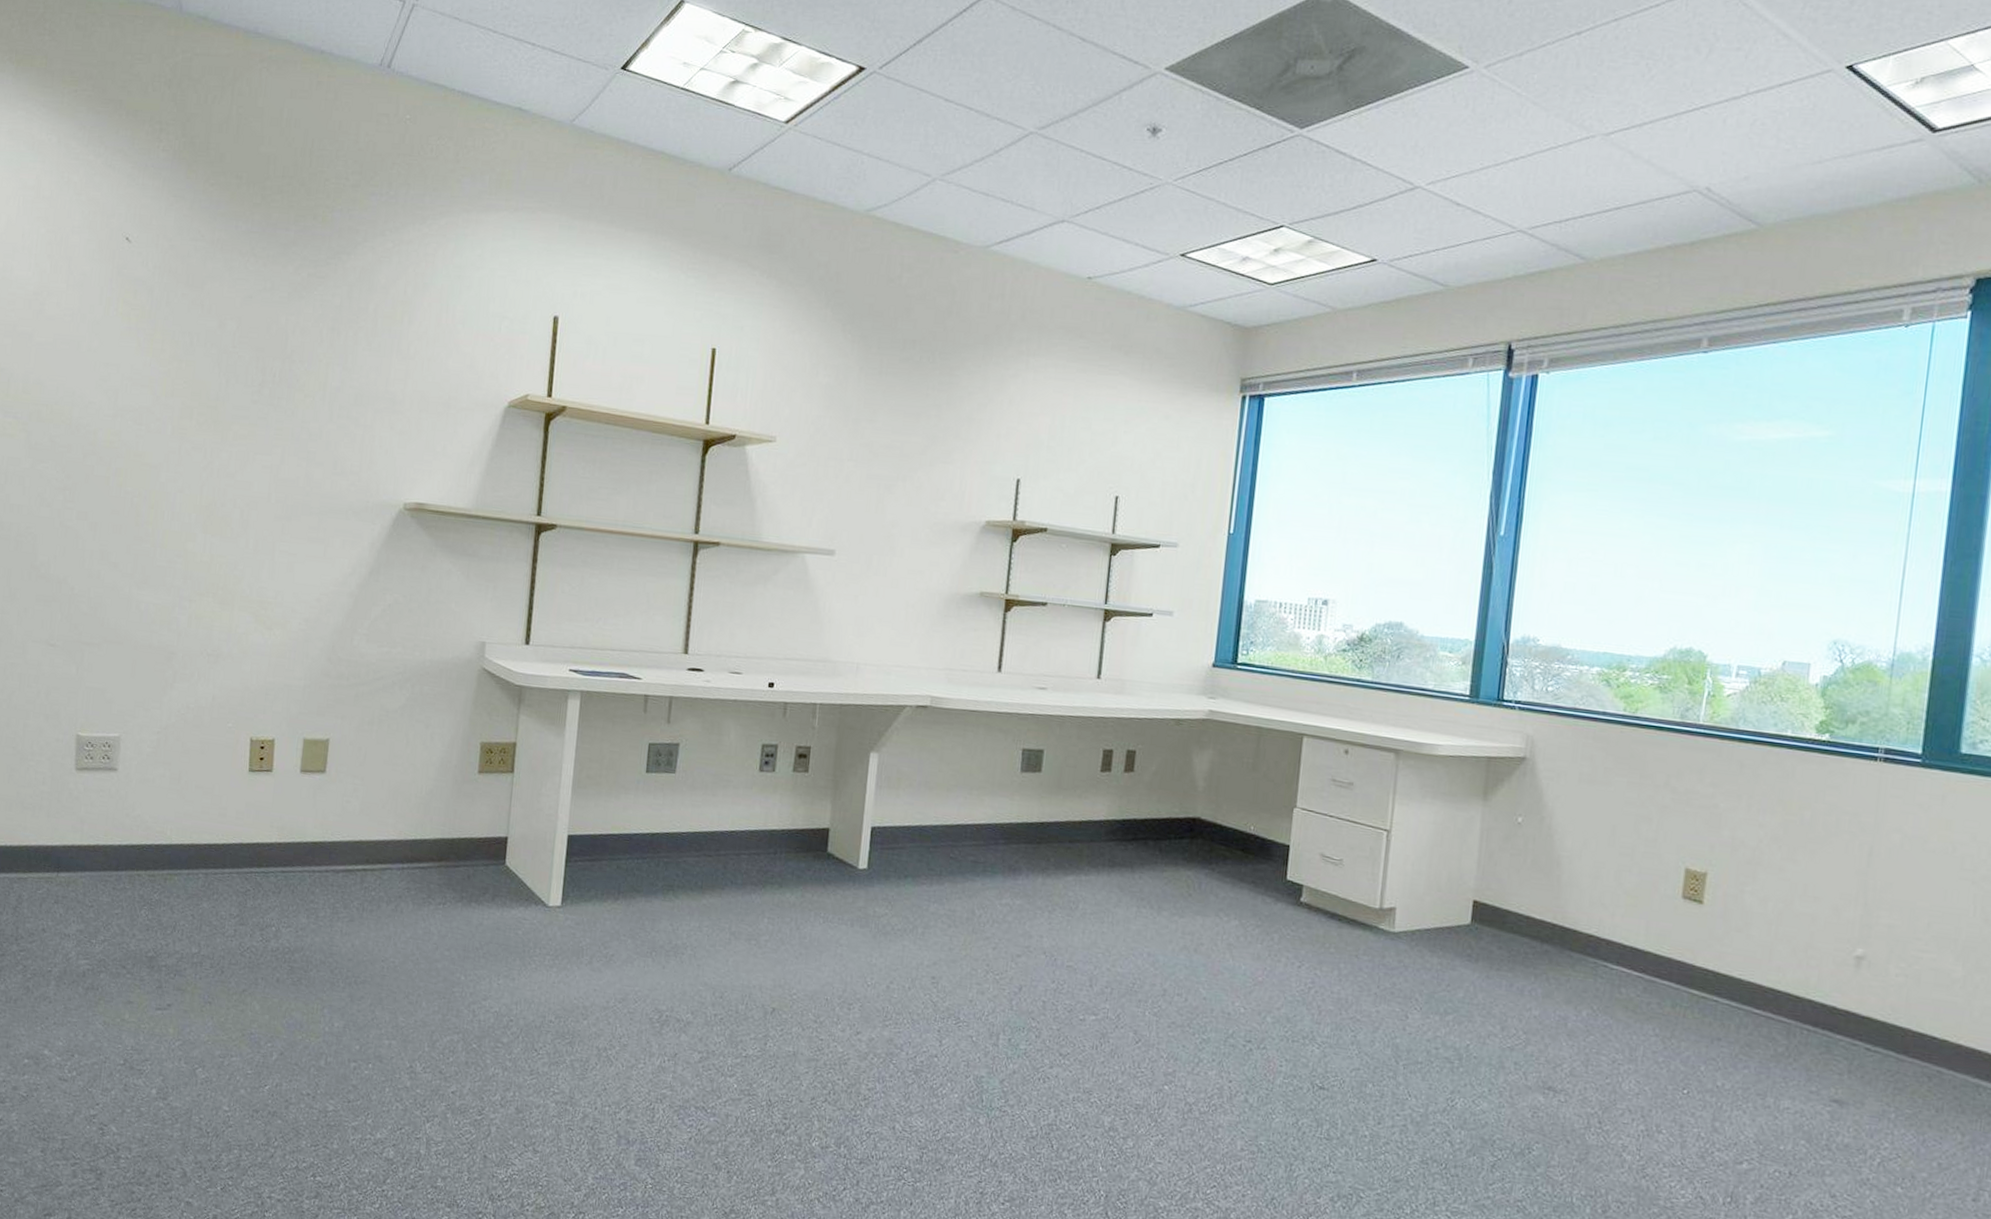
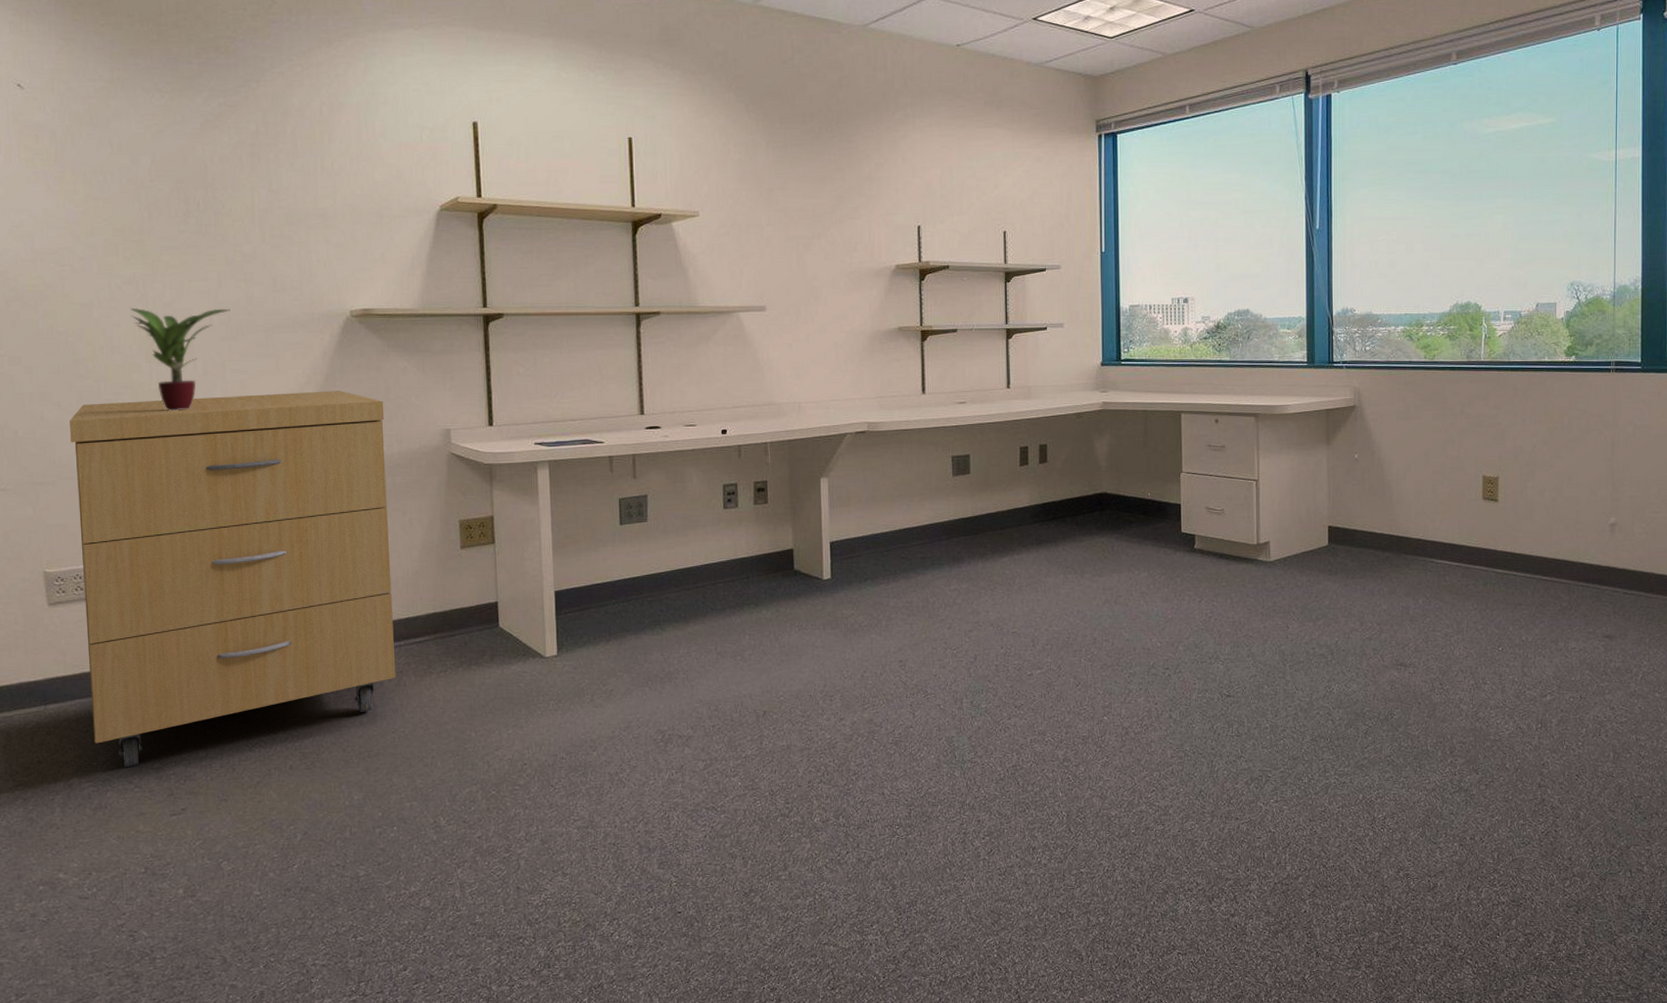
storage cabinet: none [96,568,424,951] -> present [70,391,396,768]
potted plant: none [195,474,289,587] -> present [130,307,231,411]

